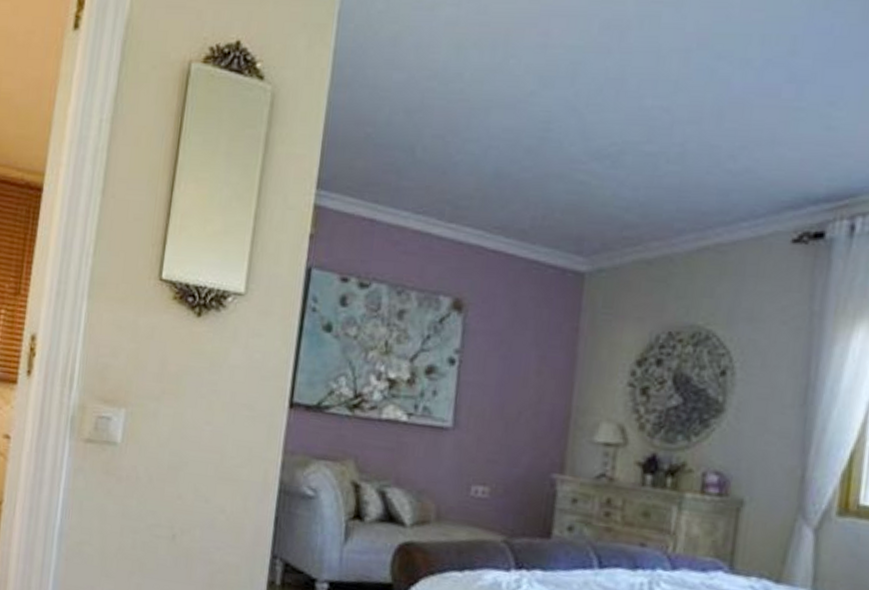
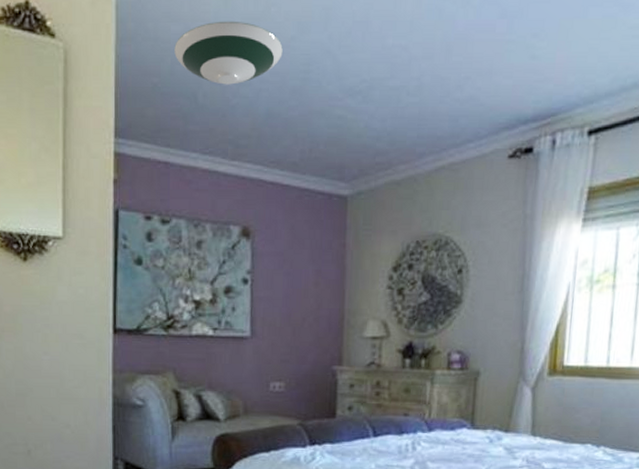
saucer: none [394,71,520,140] -> present [174,21,283,85]

